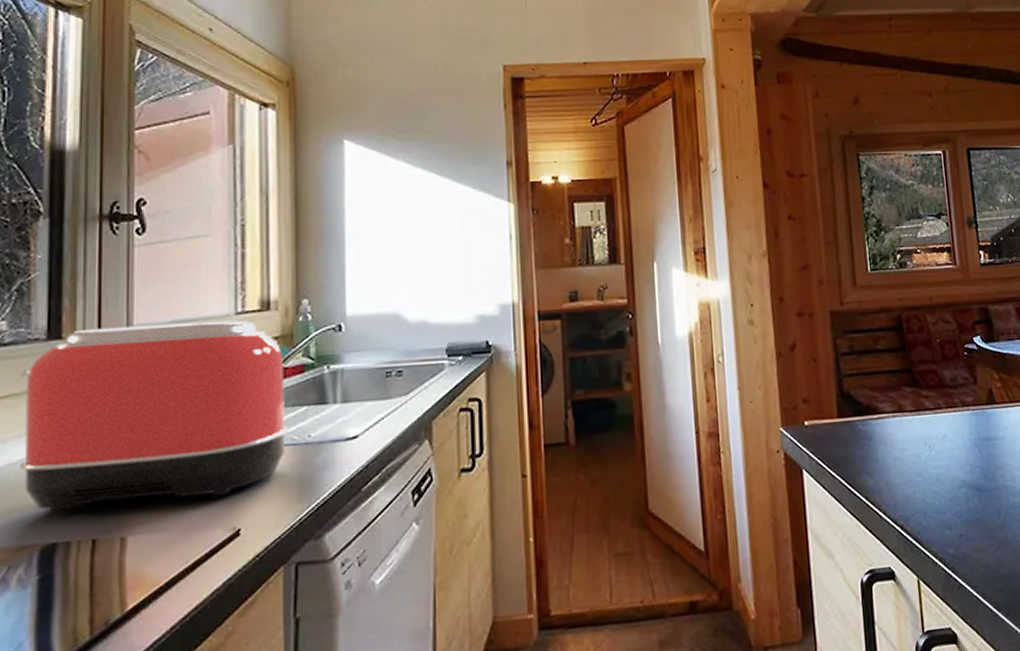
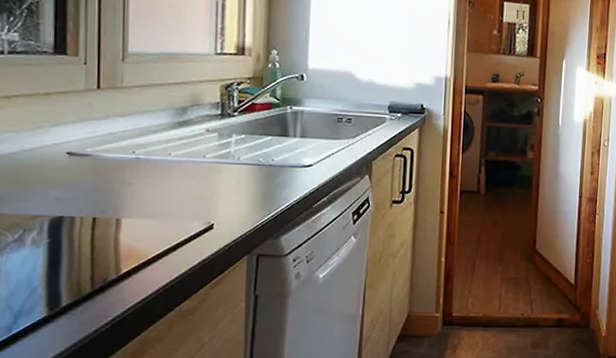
toaster: present [18,320,288,513] -> none [30,49,256,198]

